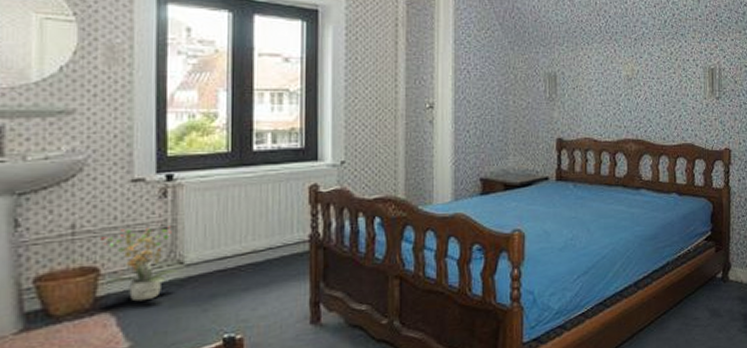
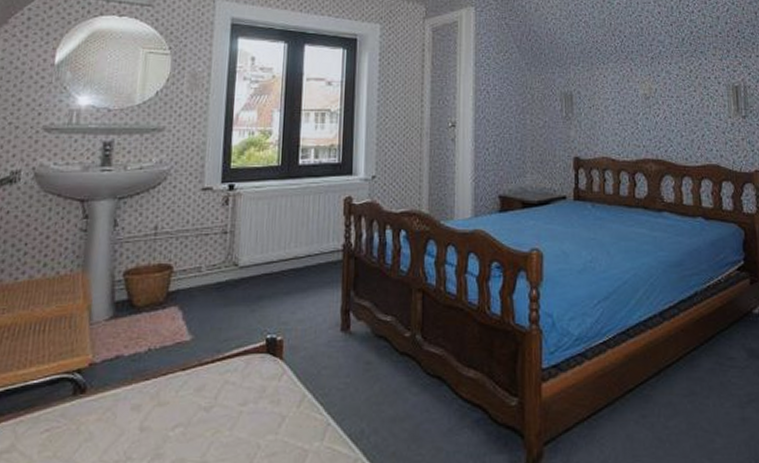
potted plant: present [101,226,178,302] -> none [176,230,233,298]

